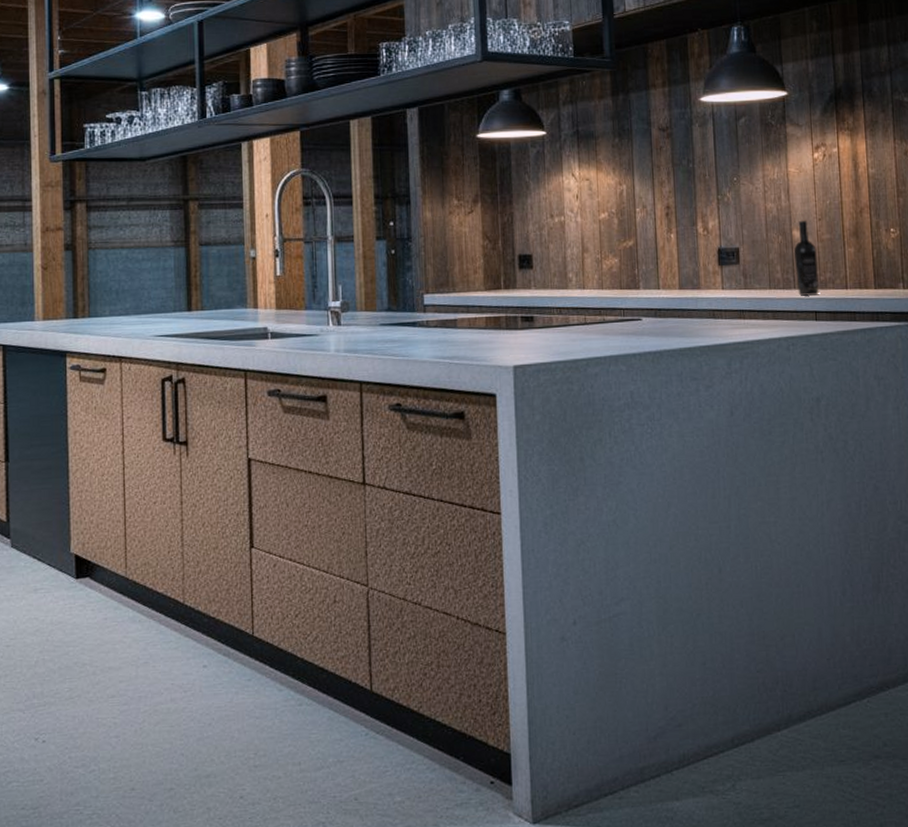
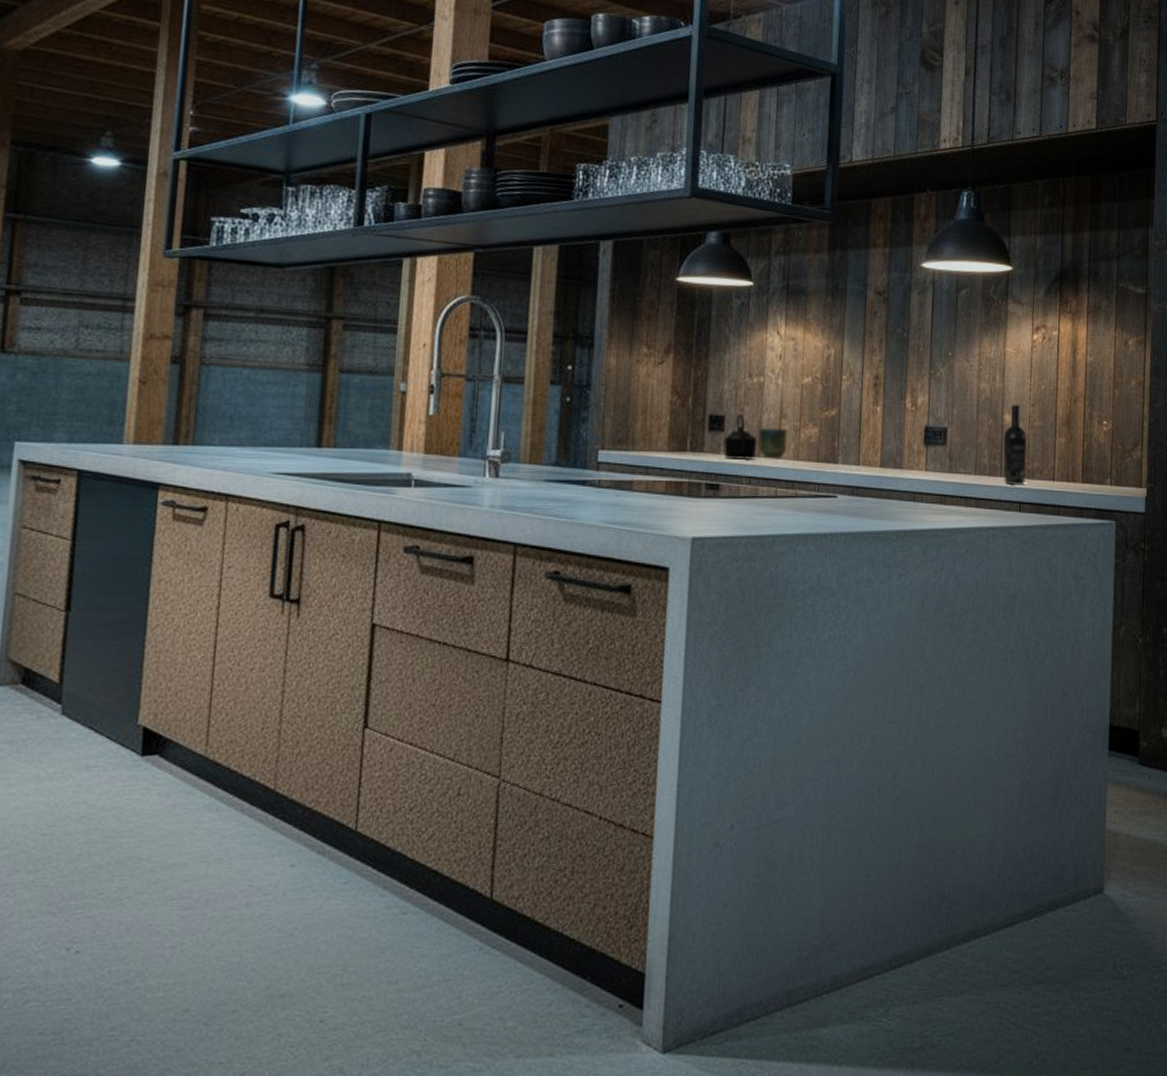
kettle: none [534,251,564,293] -> present [724,413,758,460]
ceramic pot: none [564,261,592,289] -> present [757,427,788,458]

